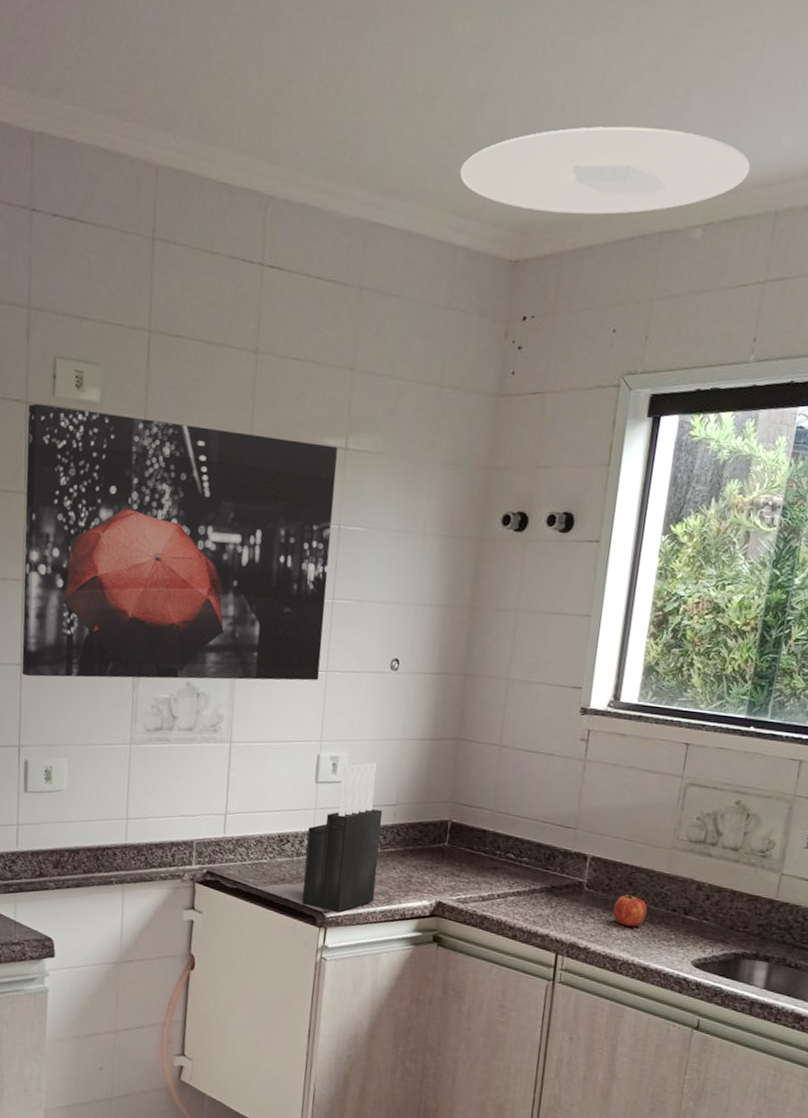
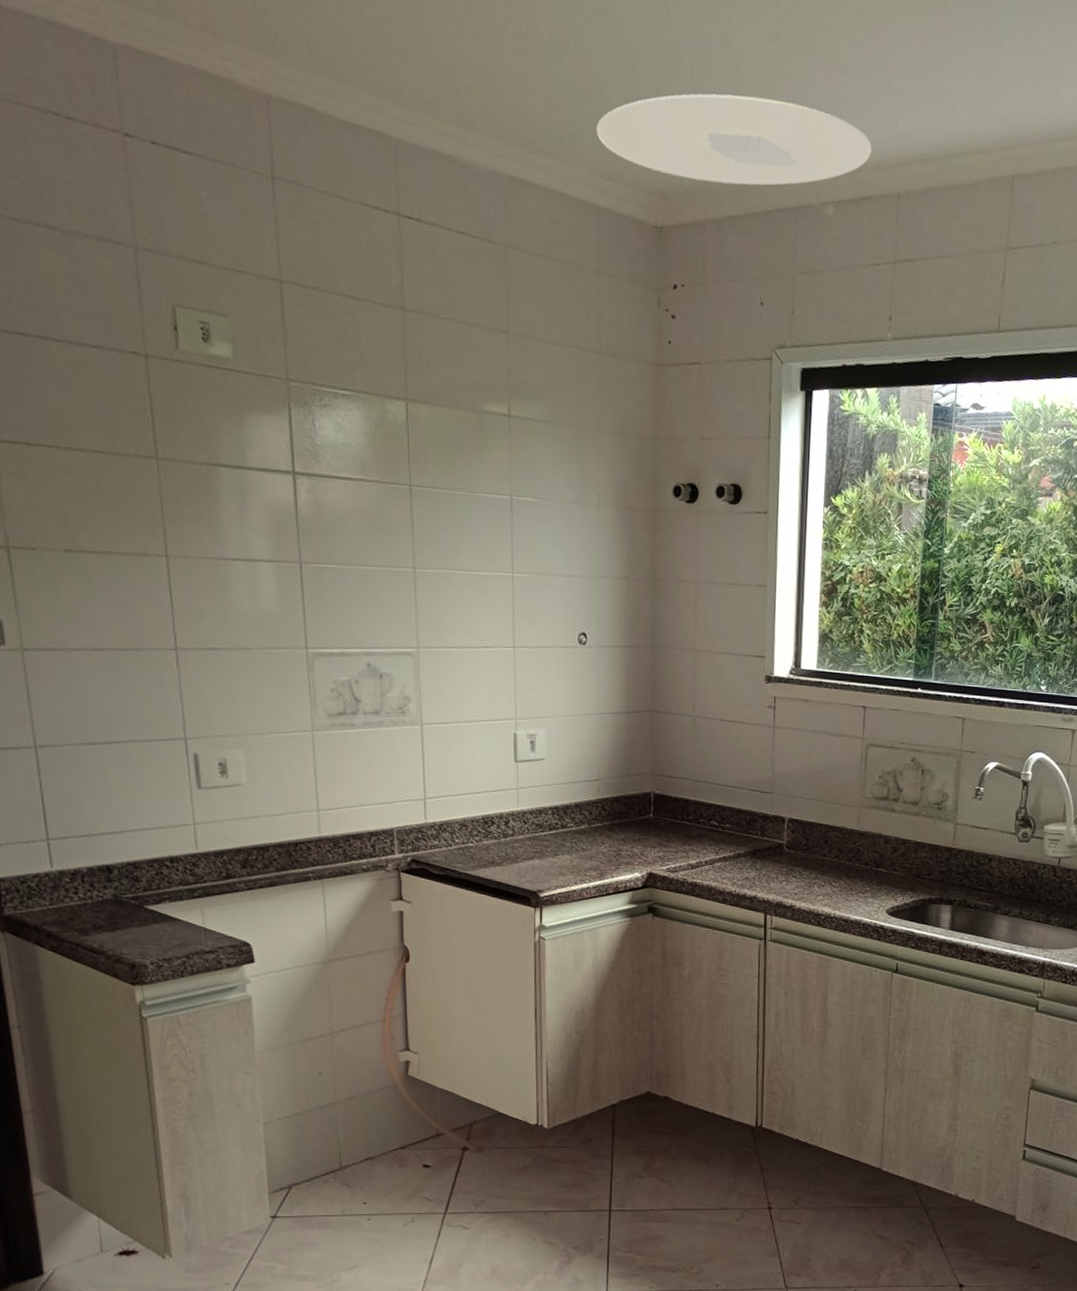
wall art: present [21,403,338,681] -> none [148,357,507,662]
knife block: present [302,762,383,913] -> none [512,738,586,891]
fruit: present [613,892,648,927] -> none [813,850,843,883]

